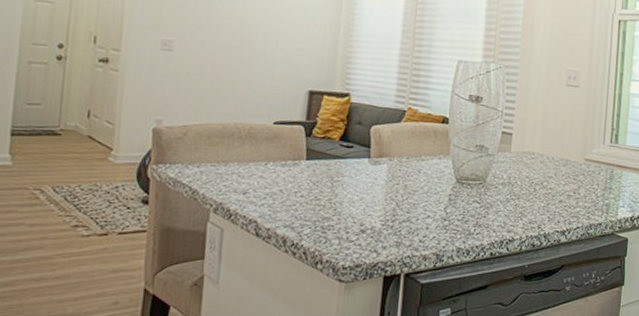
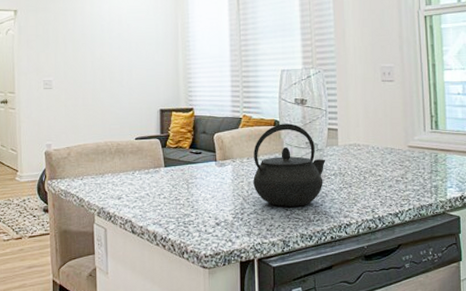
kettle: none [410,121,496,217] -> present [253,123,326,207]

